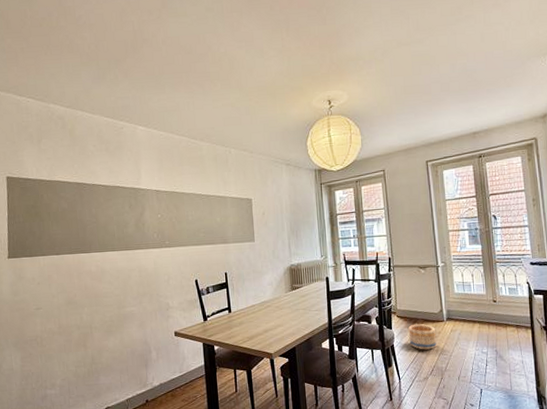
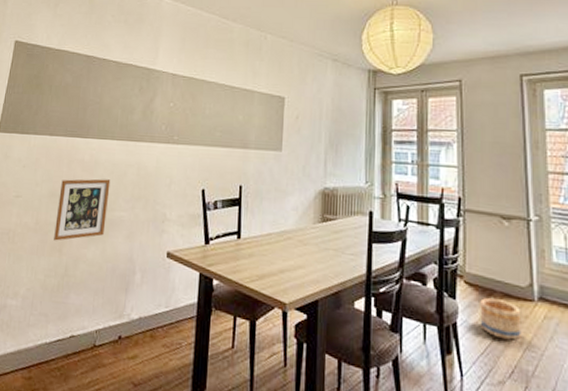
picture frame: none [75,283,120,339] -> present [54,179,111,241]

